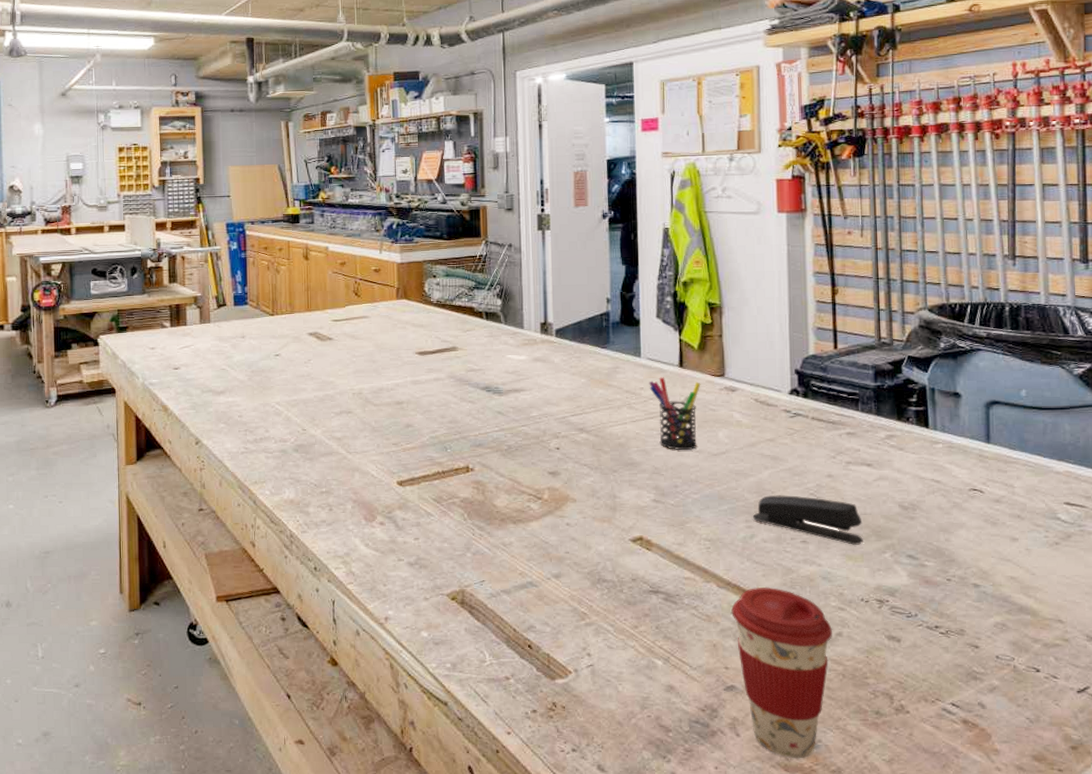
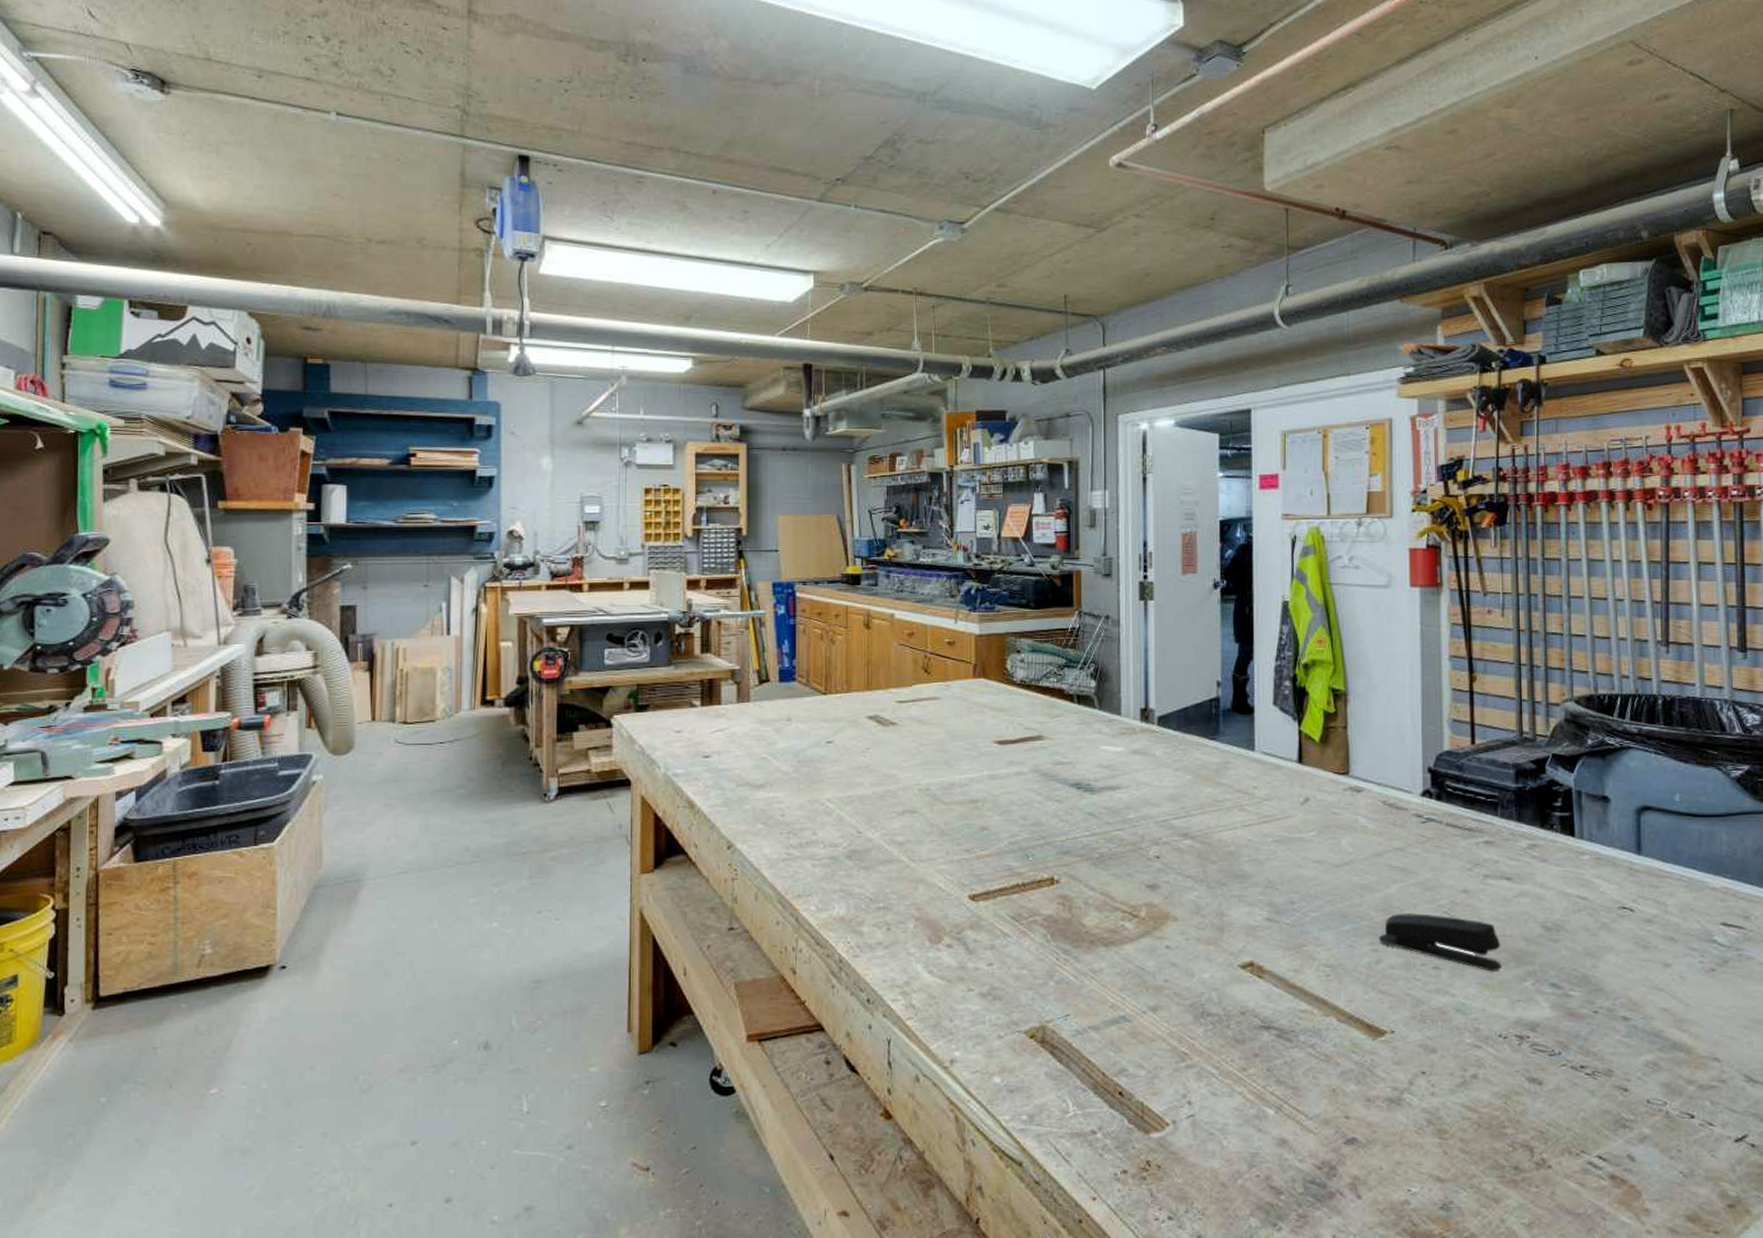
pen holder: present [649,377,701,451] -> none [1263,774,1322,861]
coffee cup: present [731,587,832,759] -> none [1353,1021,1466,1224]

